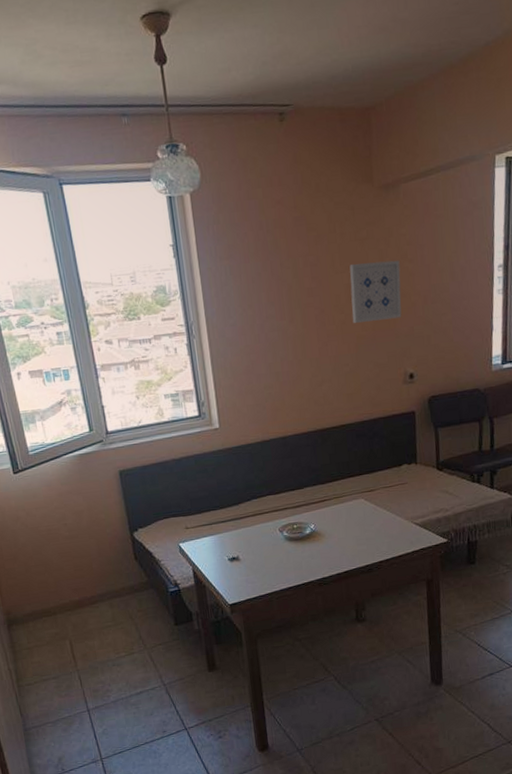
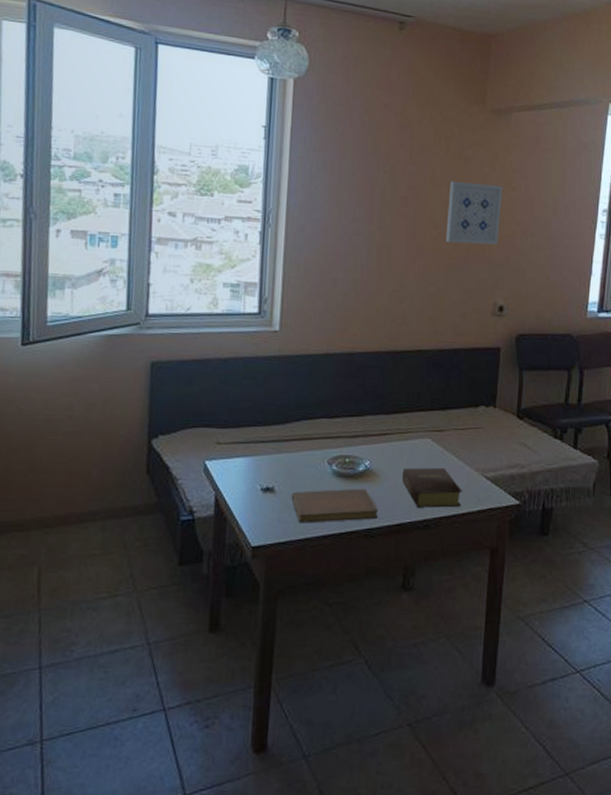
notebook: none [253,547,328,582] -> present [291,488,378,524]
bible: none [342,521,397,556] -> present [401,467,462,508]

